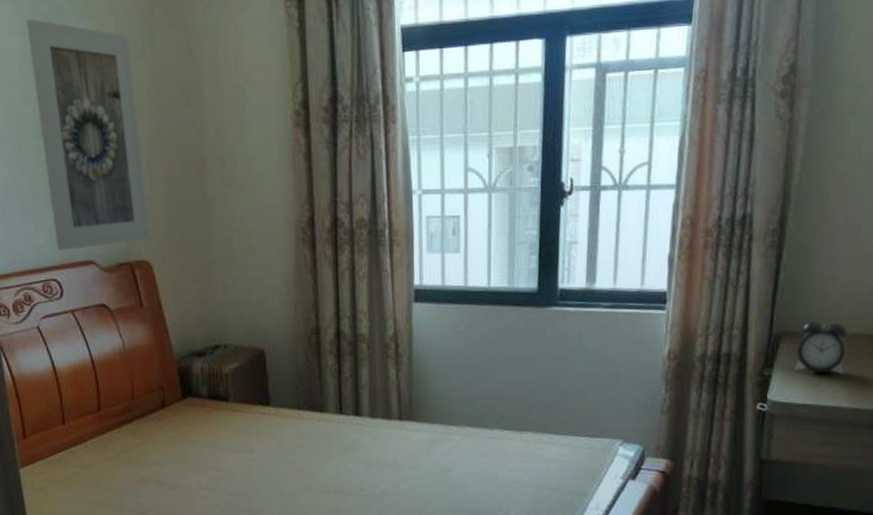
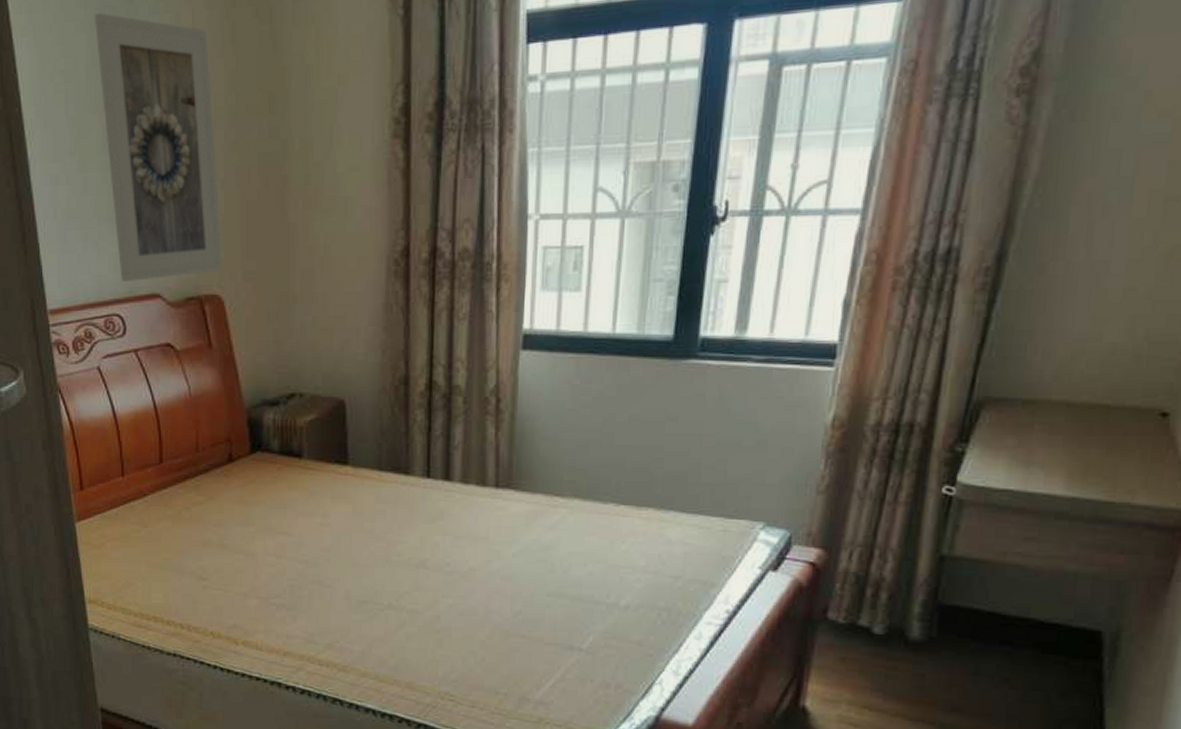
alarm clock: present [794,321,847,374] -> none [996,386,1074,454]

